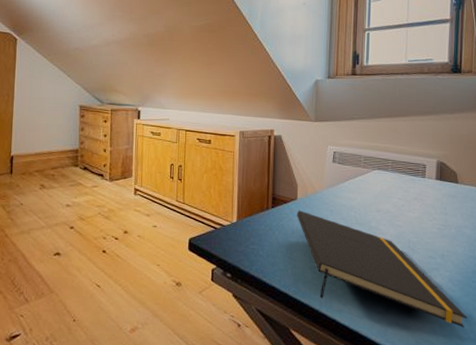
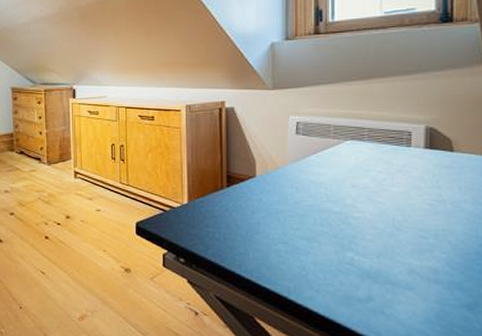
notepad: present [297,210,468,328] -> none [256,188,472,318]

